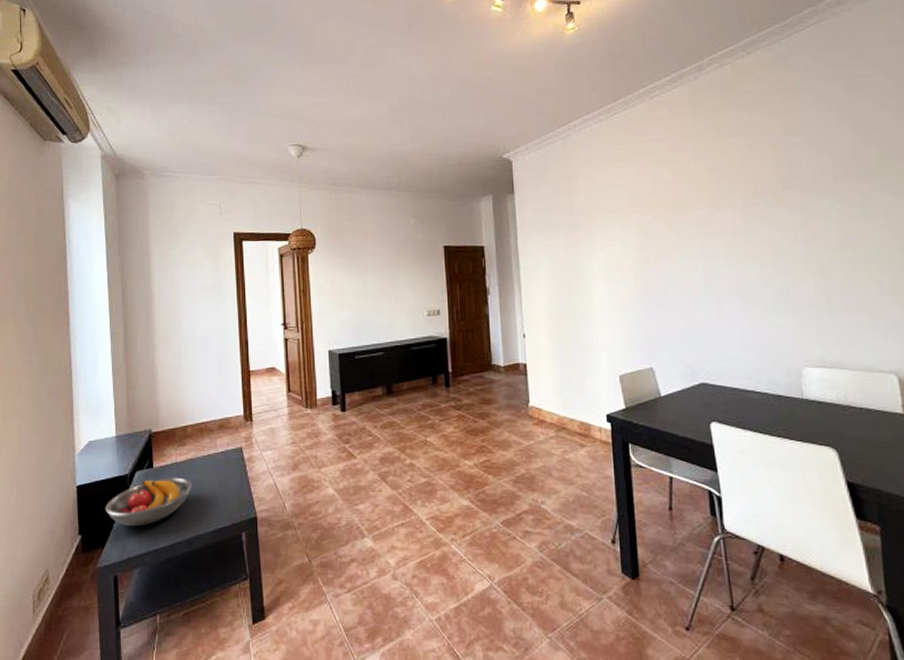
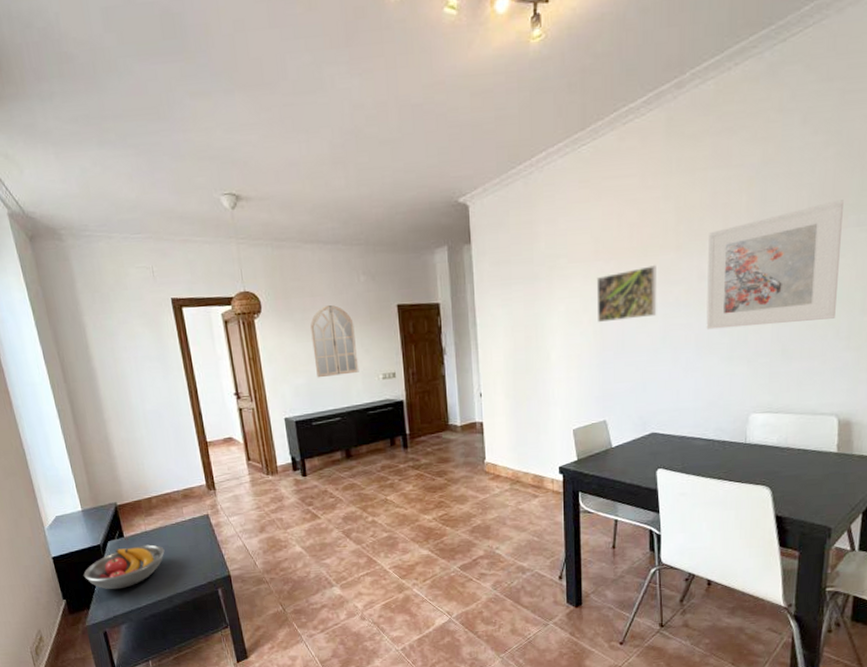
home mirror: none [361,244,405,312] -> present [310,305,359,378]
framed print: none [634,218,697,271] -> present [596,264,657,323]
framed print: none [740,166,877,281] -> present [706,200,844,330]

